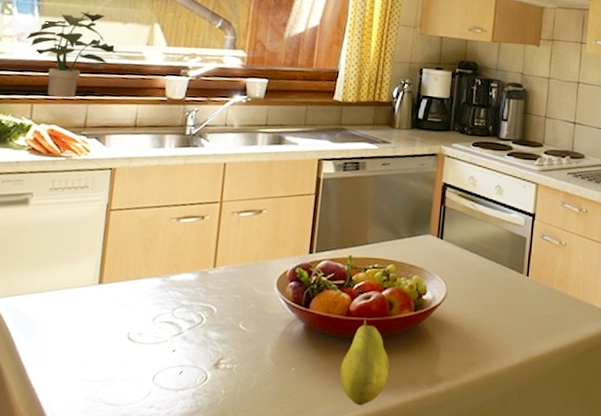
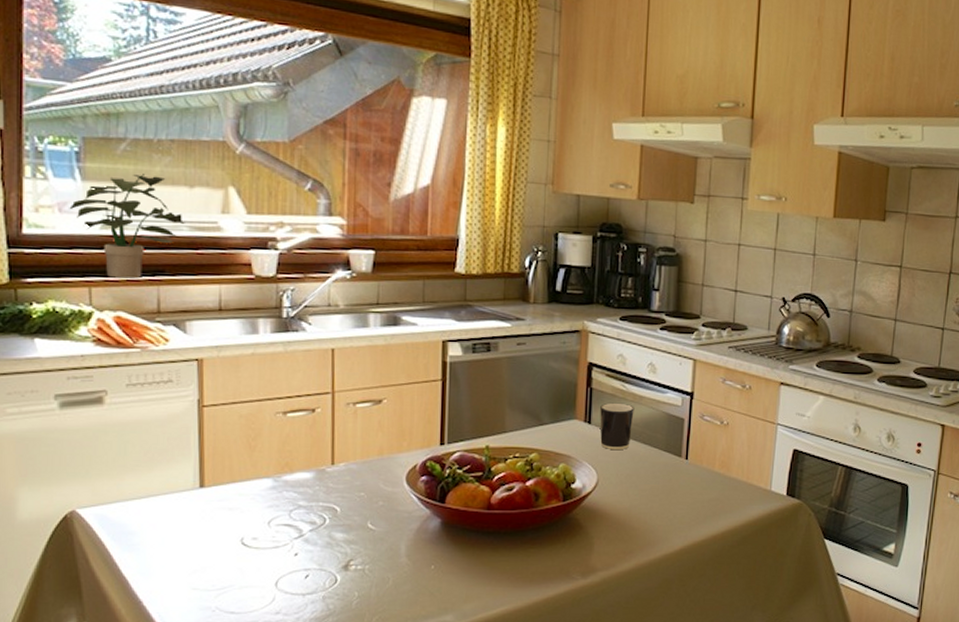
fruit: present [339,317,390,406] -> none [484,509,539,600]
mug: none [450,220,482,265] -> present [600,402,634,451]

